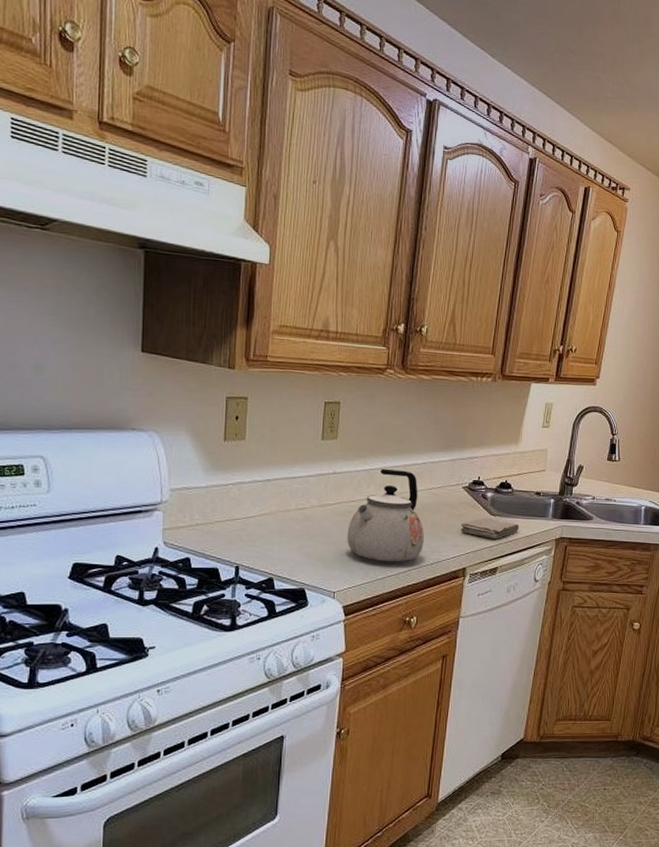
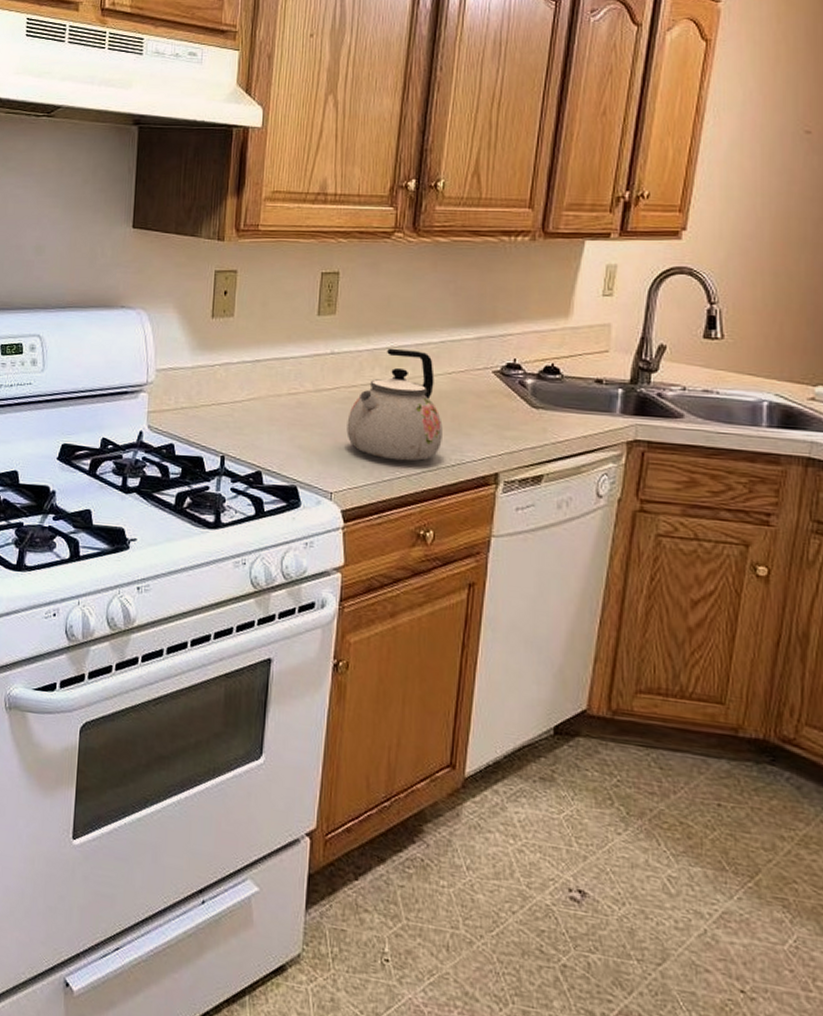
washcloth: present [460,518,519,538] -> none [490,410,573,438]

